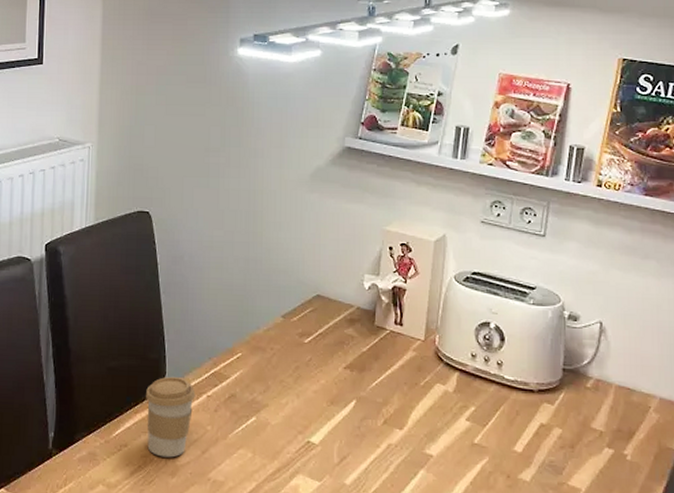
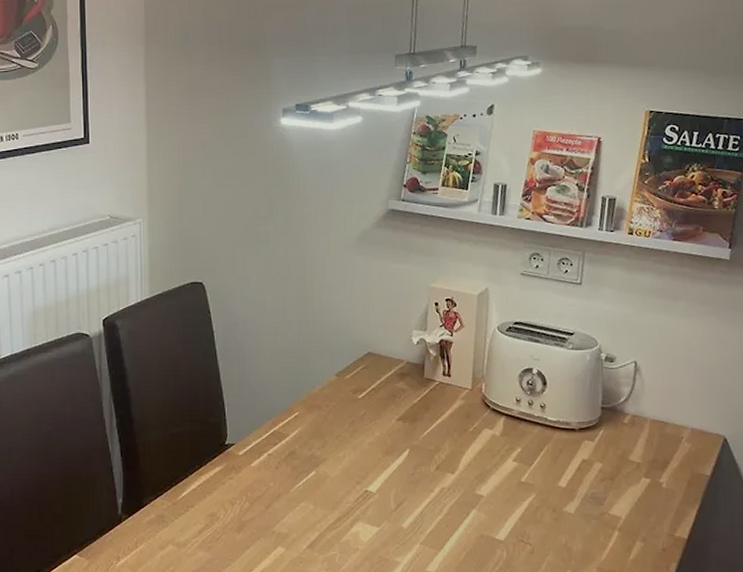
coffee cup: present [146,376,196,458] -> none [209,438,257,515]

